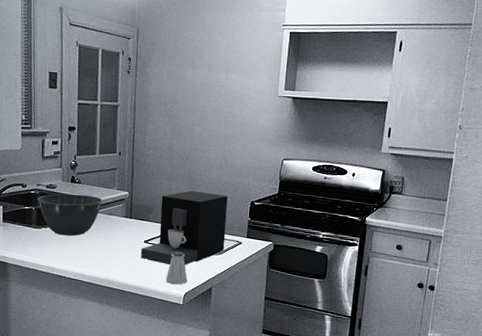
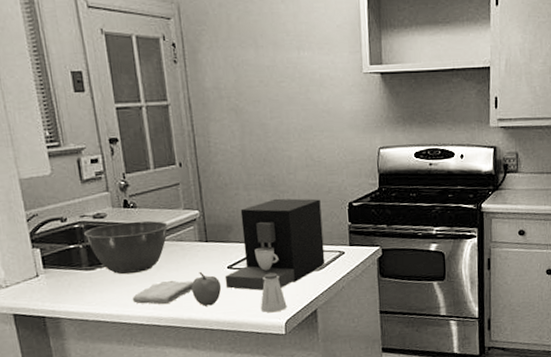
washcloth: none [66,245,115,265] -> present [133,280,193,305]
apple: none [112,242,137,271] -> present [191,272,222,306]

